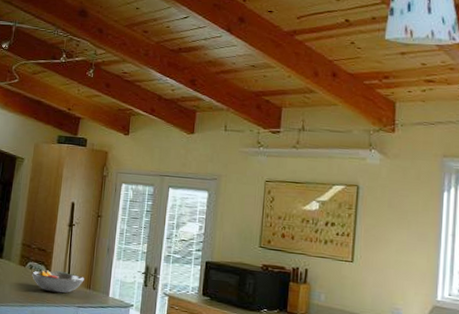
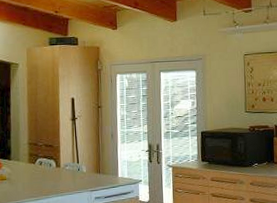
fruit bowl: present [31,270,84,293] -> none [41,163,93,182]

